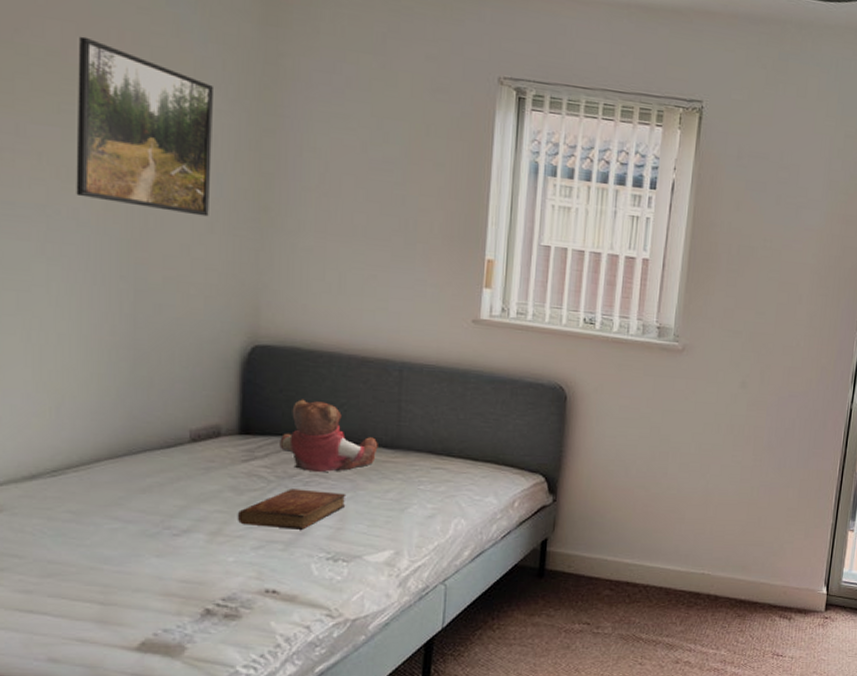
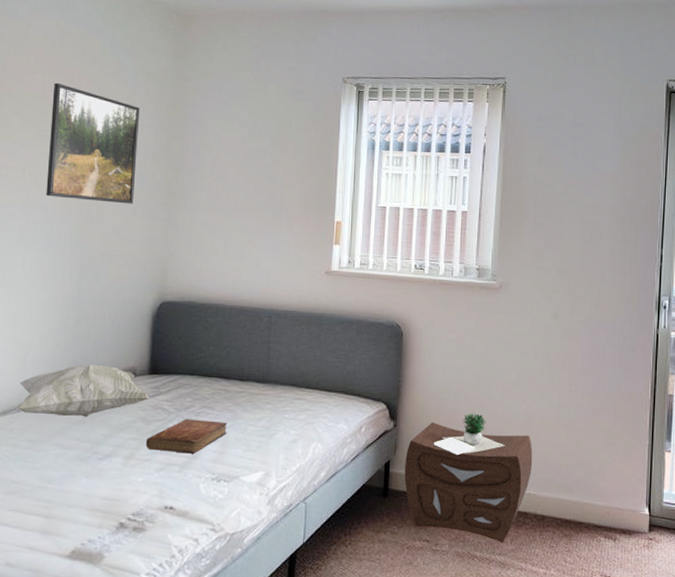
decorative pillow: none [50,419,240,485] -> present [17,364,149,417]
teddy bear: present [279,399,378,473] -> none [178,343,252,405]
nightstand: none [563,488,710,624] -> present [404,413,533,542]

